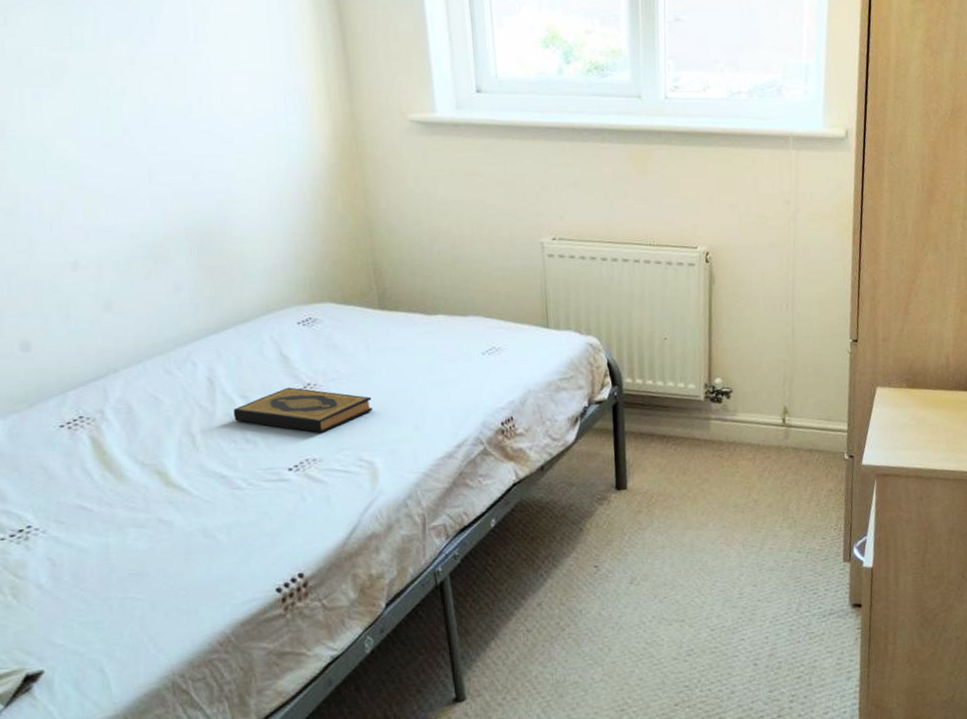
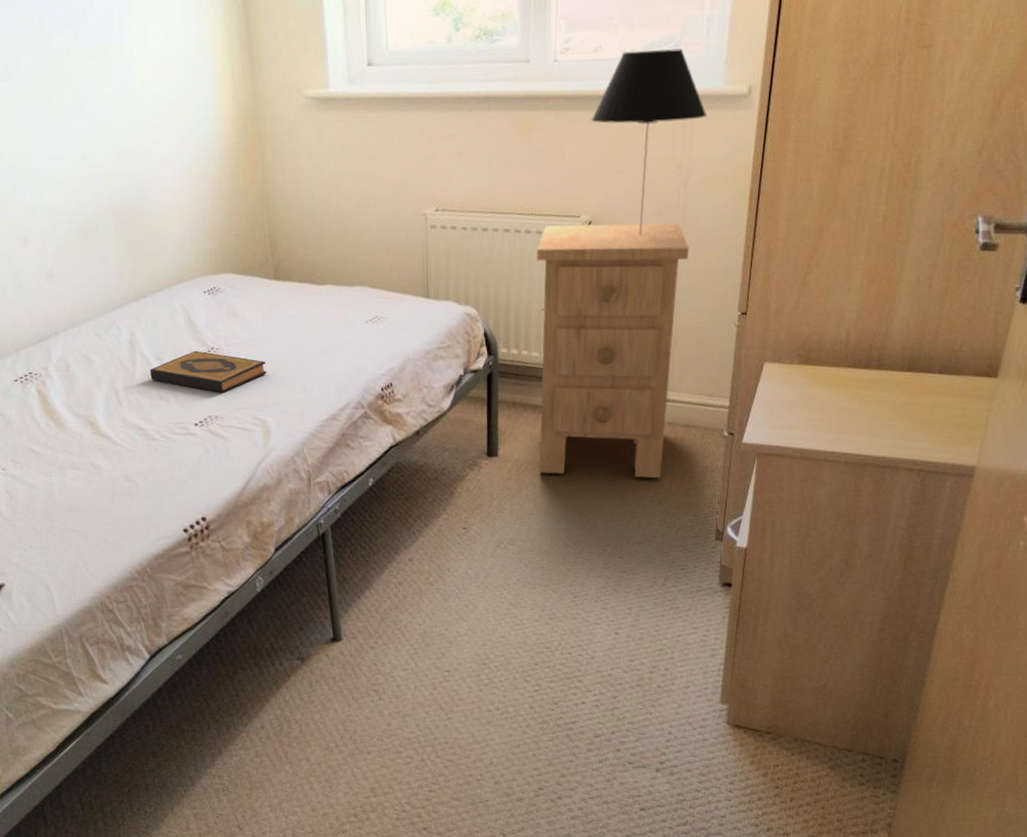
nightstand: none [656,255,802,505] -> present [536,223,689,479]
table lamp: none [703,92,811,267] -> present [591,48,708,236]

